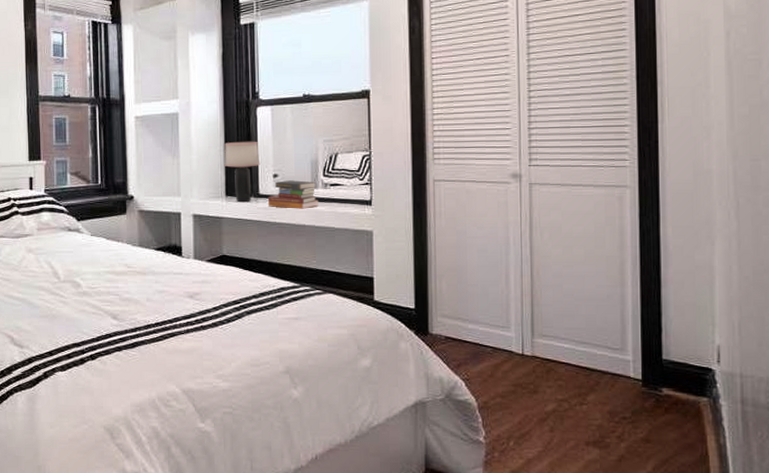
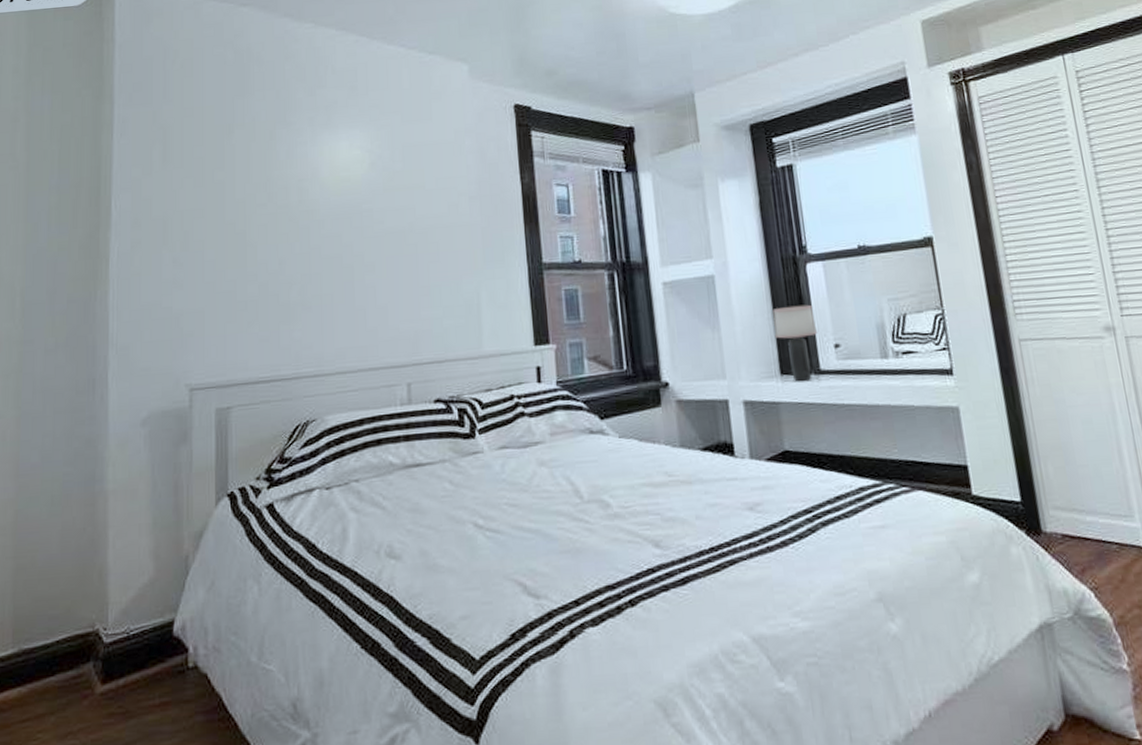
books: present [267,180,318,209] -> none [830,349,892,386]

